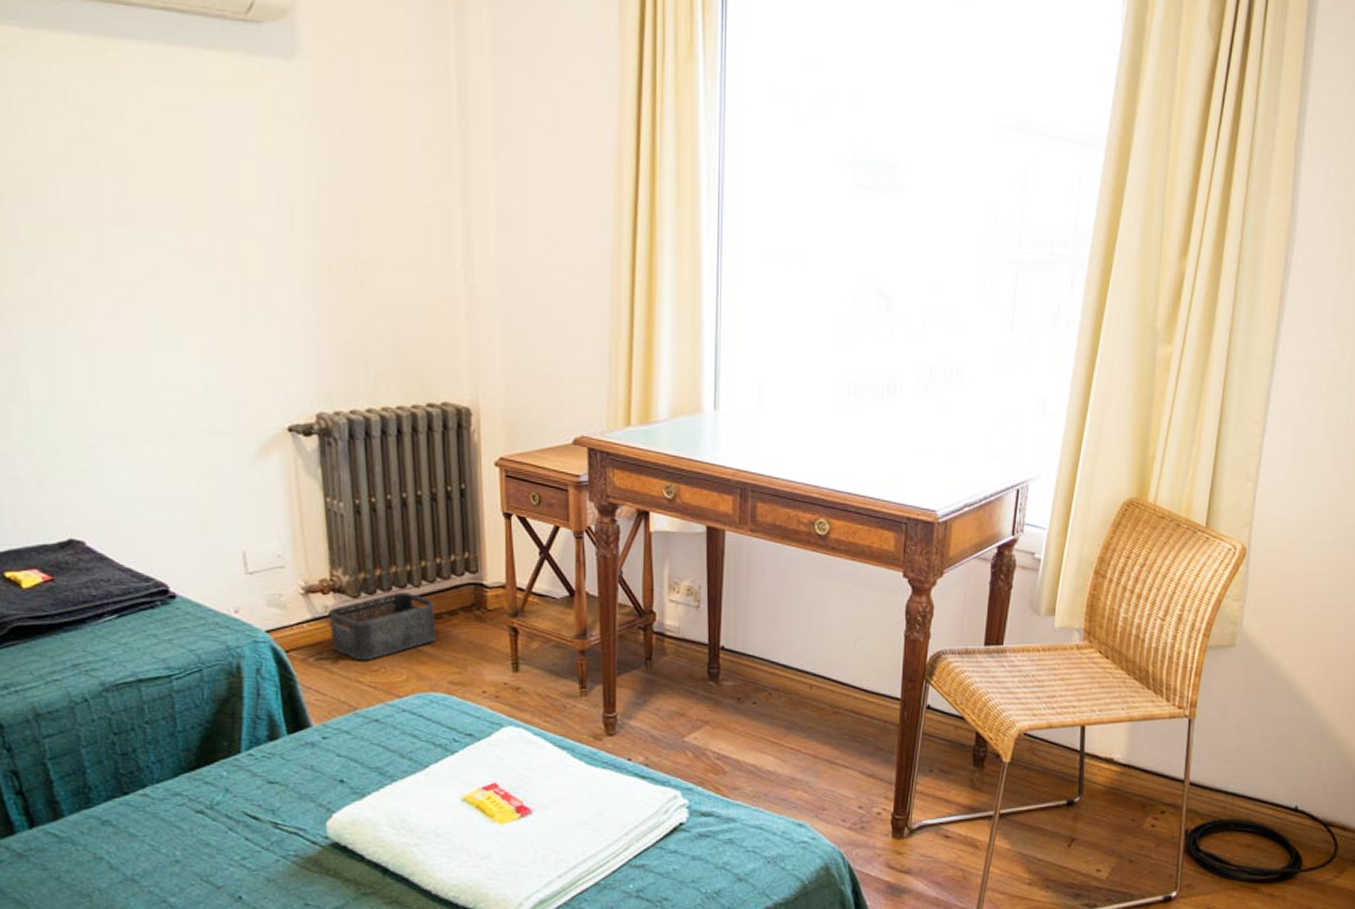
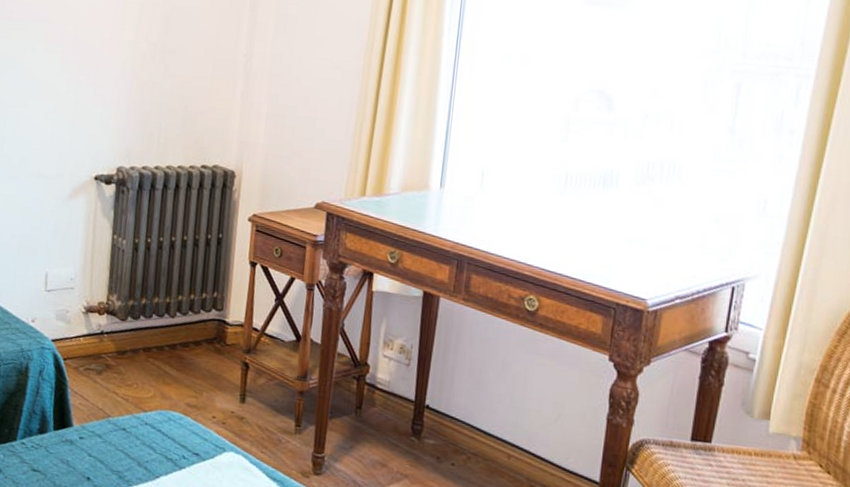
storage bin: present [329,592,437,661] -> none [99,320,184,376]

